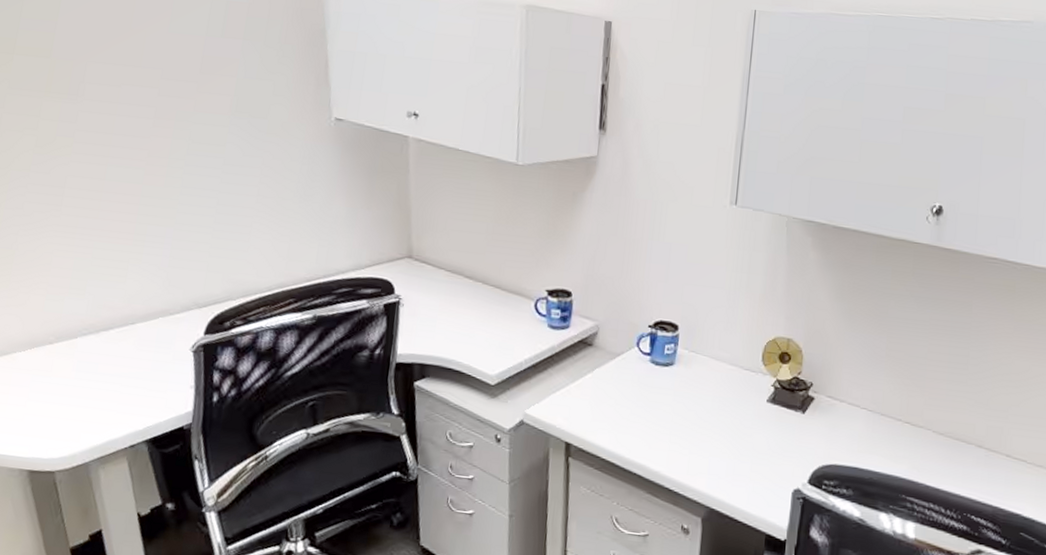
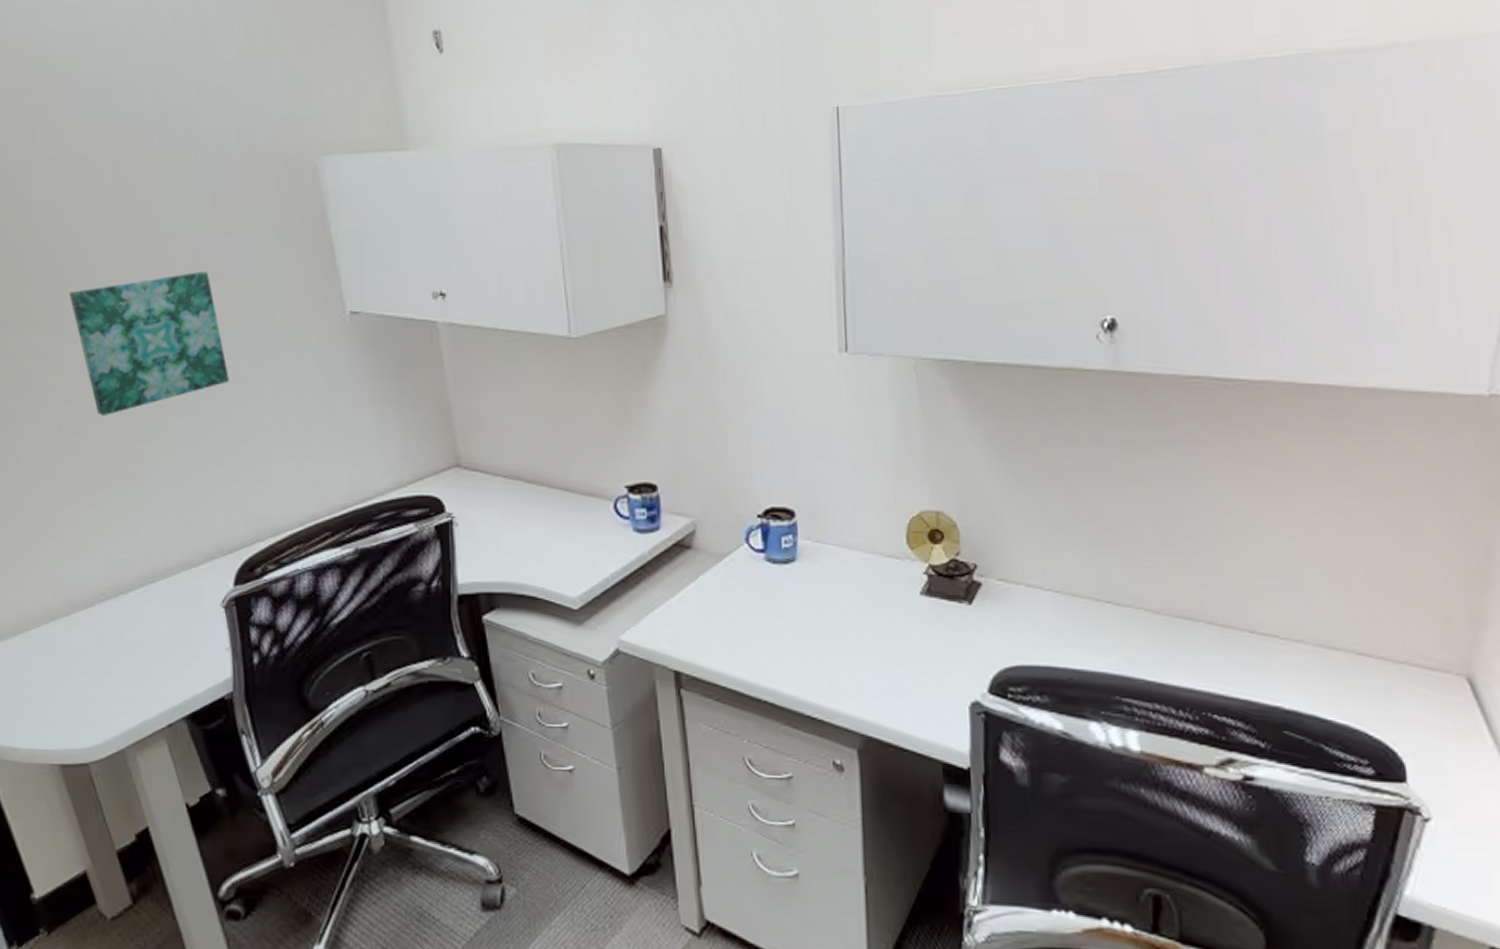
wall art: none [87,66,223,178] -> present [69,271,229,416]

